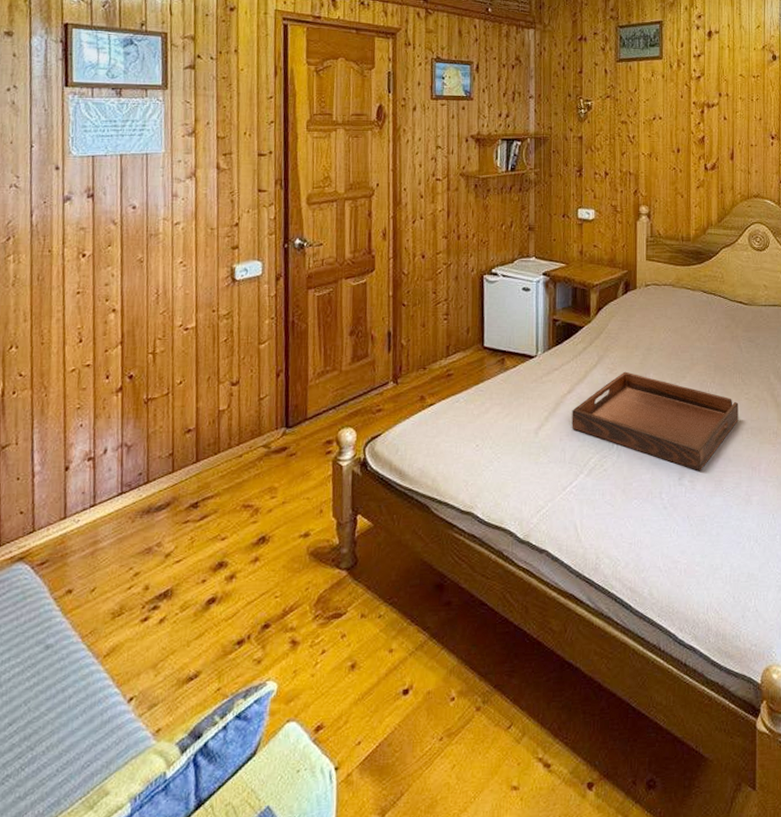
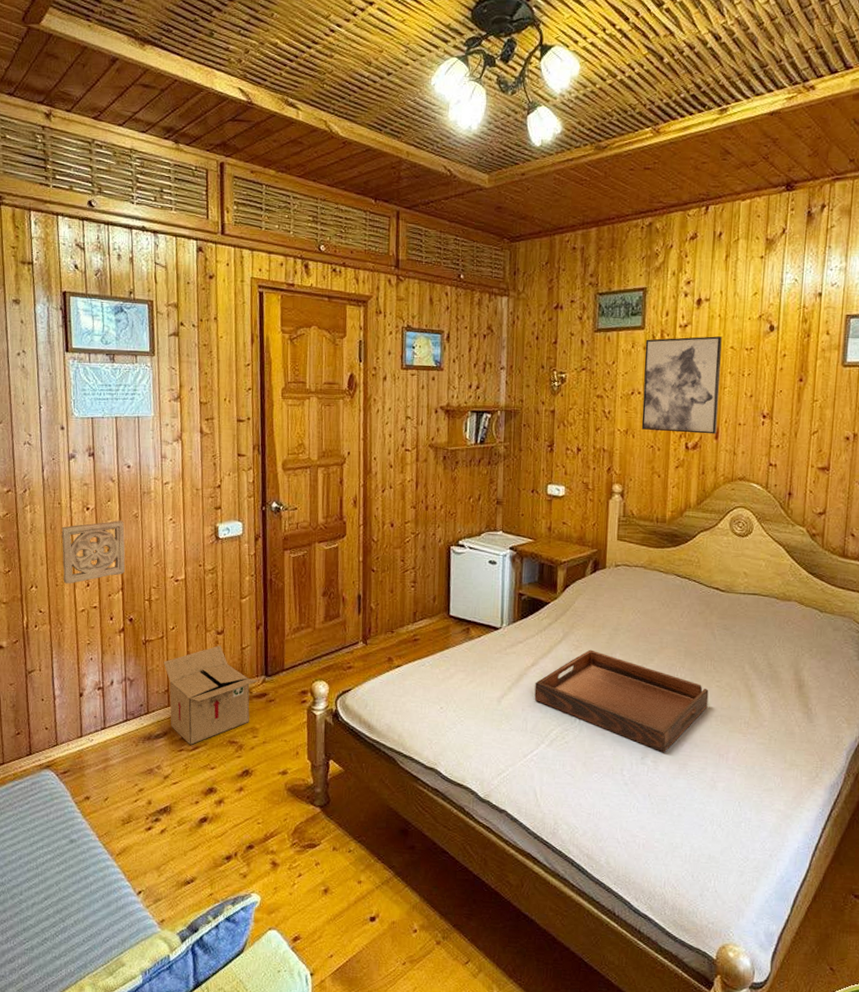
wall ornament: none [50,266,127,341] -> present [61,520,126,584]
cardboard box: none [168,398,279,514] -> present [163,645,259,745]
wall art: none [663,65,732,155] -> present [641,336,722,435]

